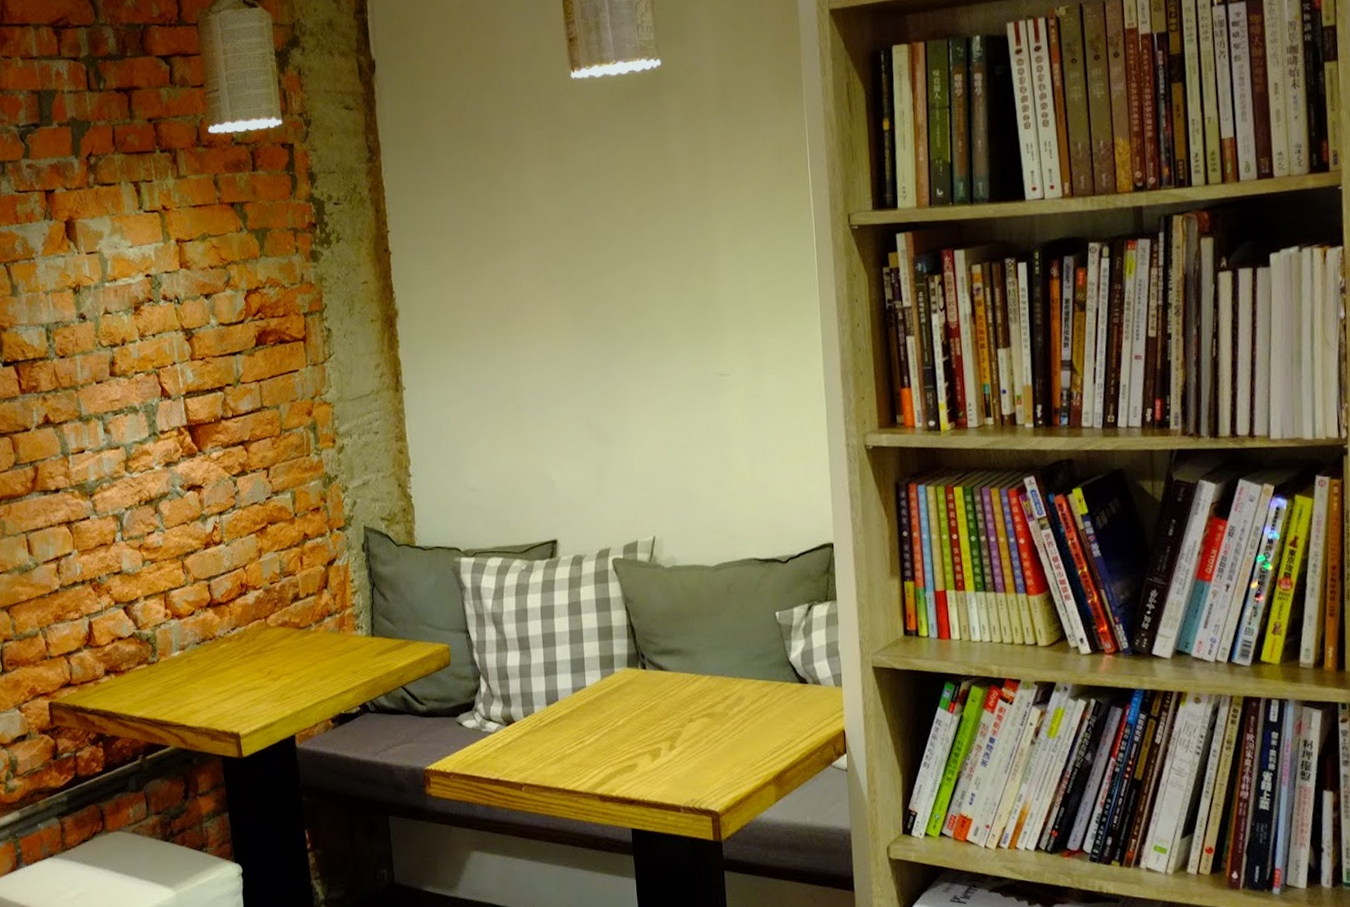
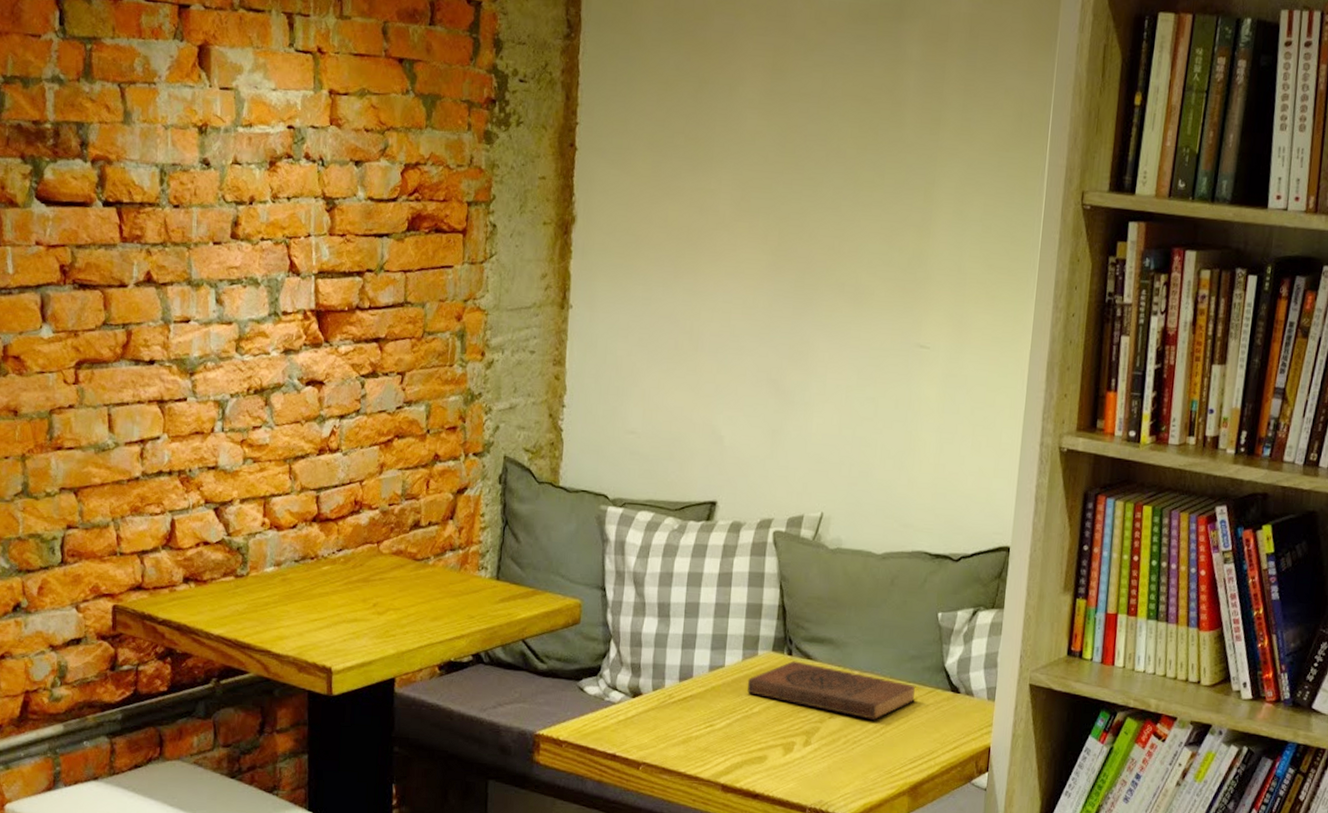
book: none [608,673,766,719] -> present [747,660,916,720]

